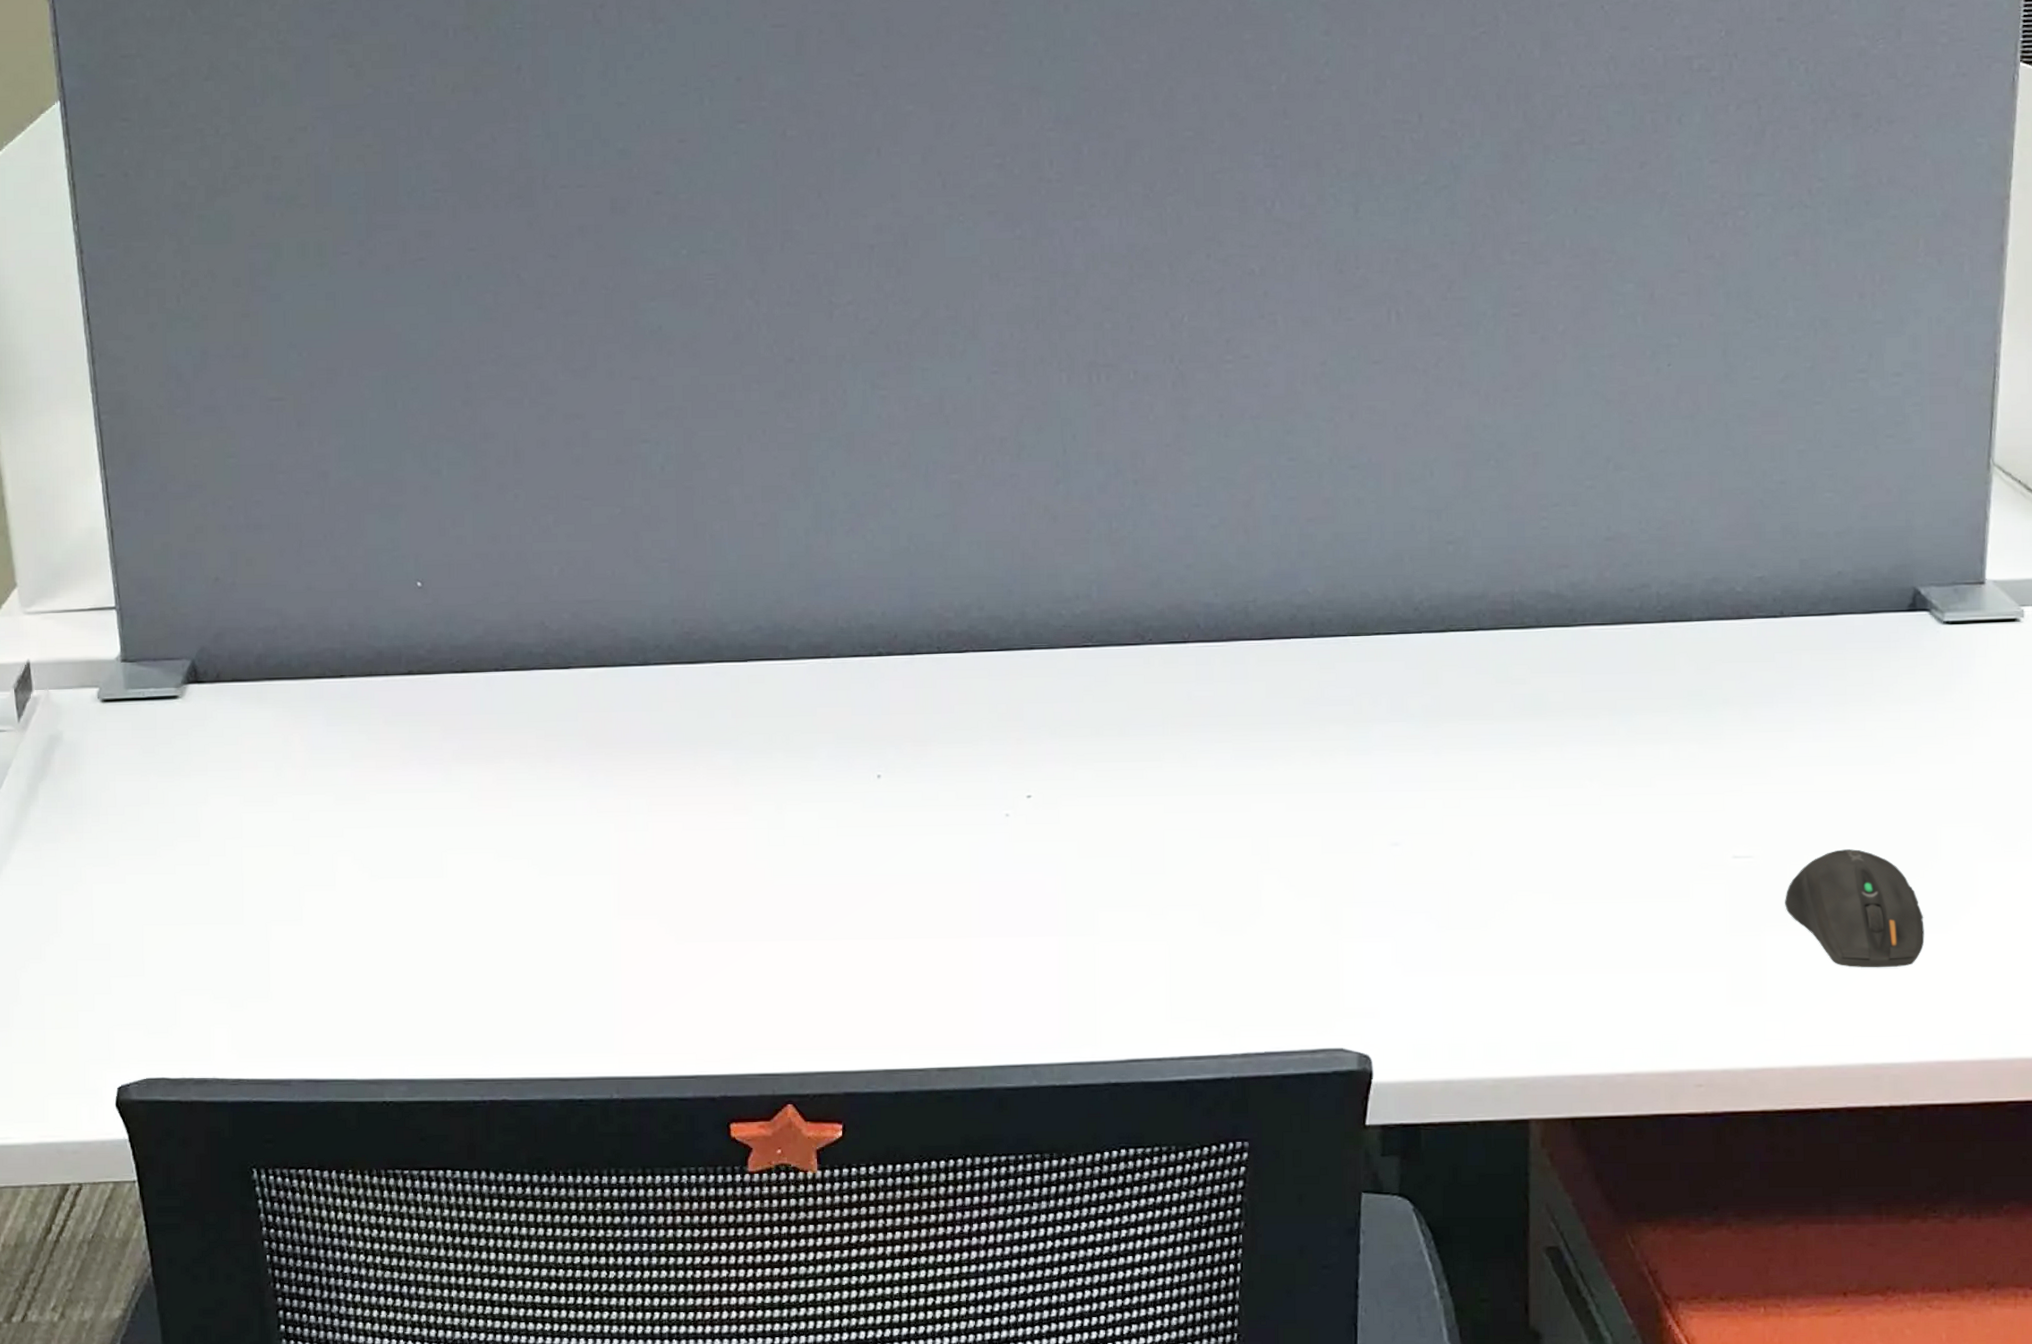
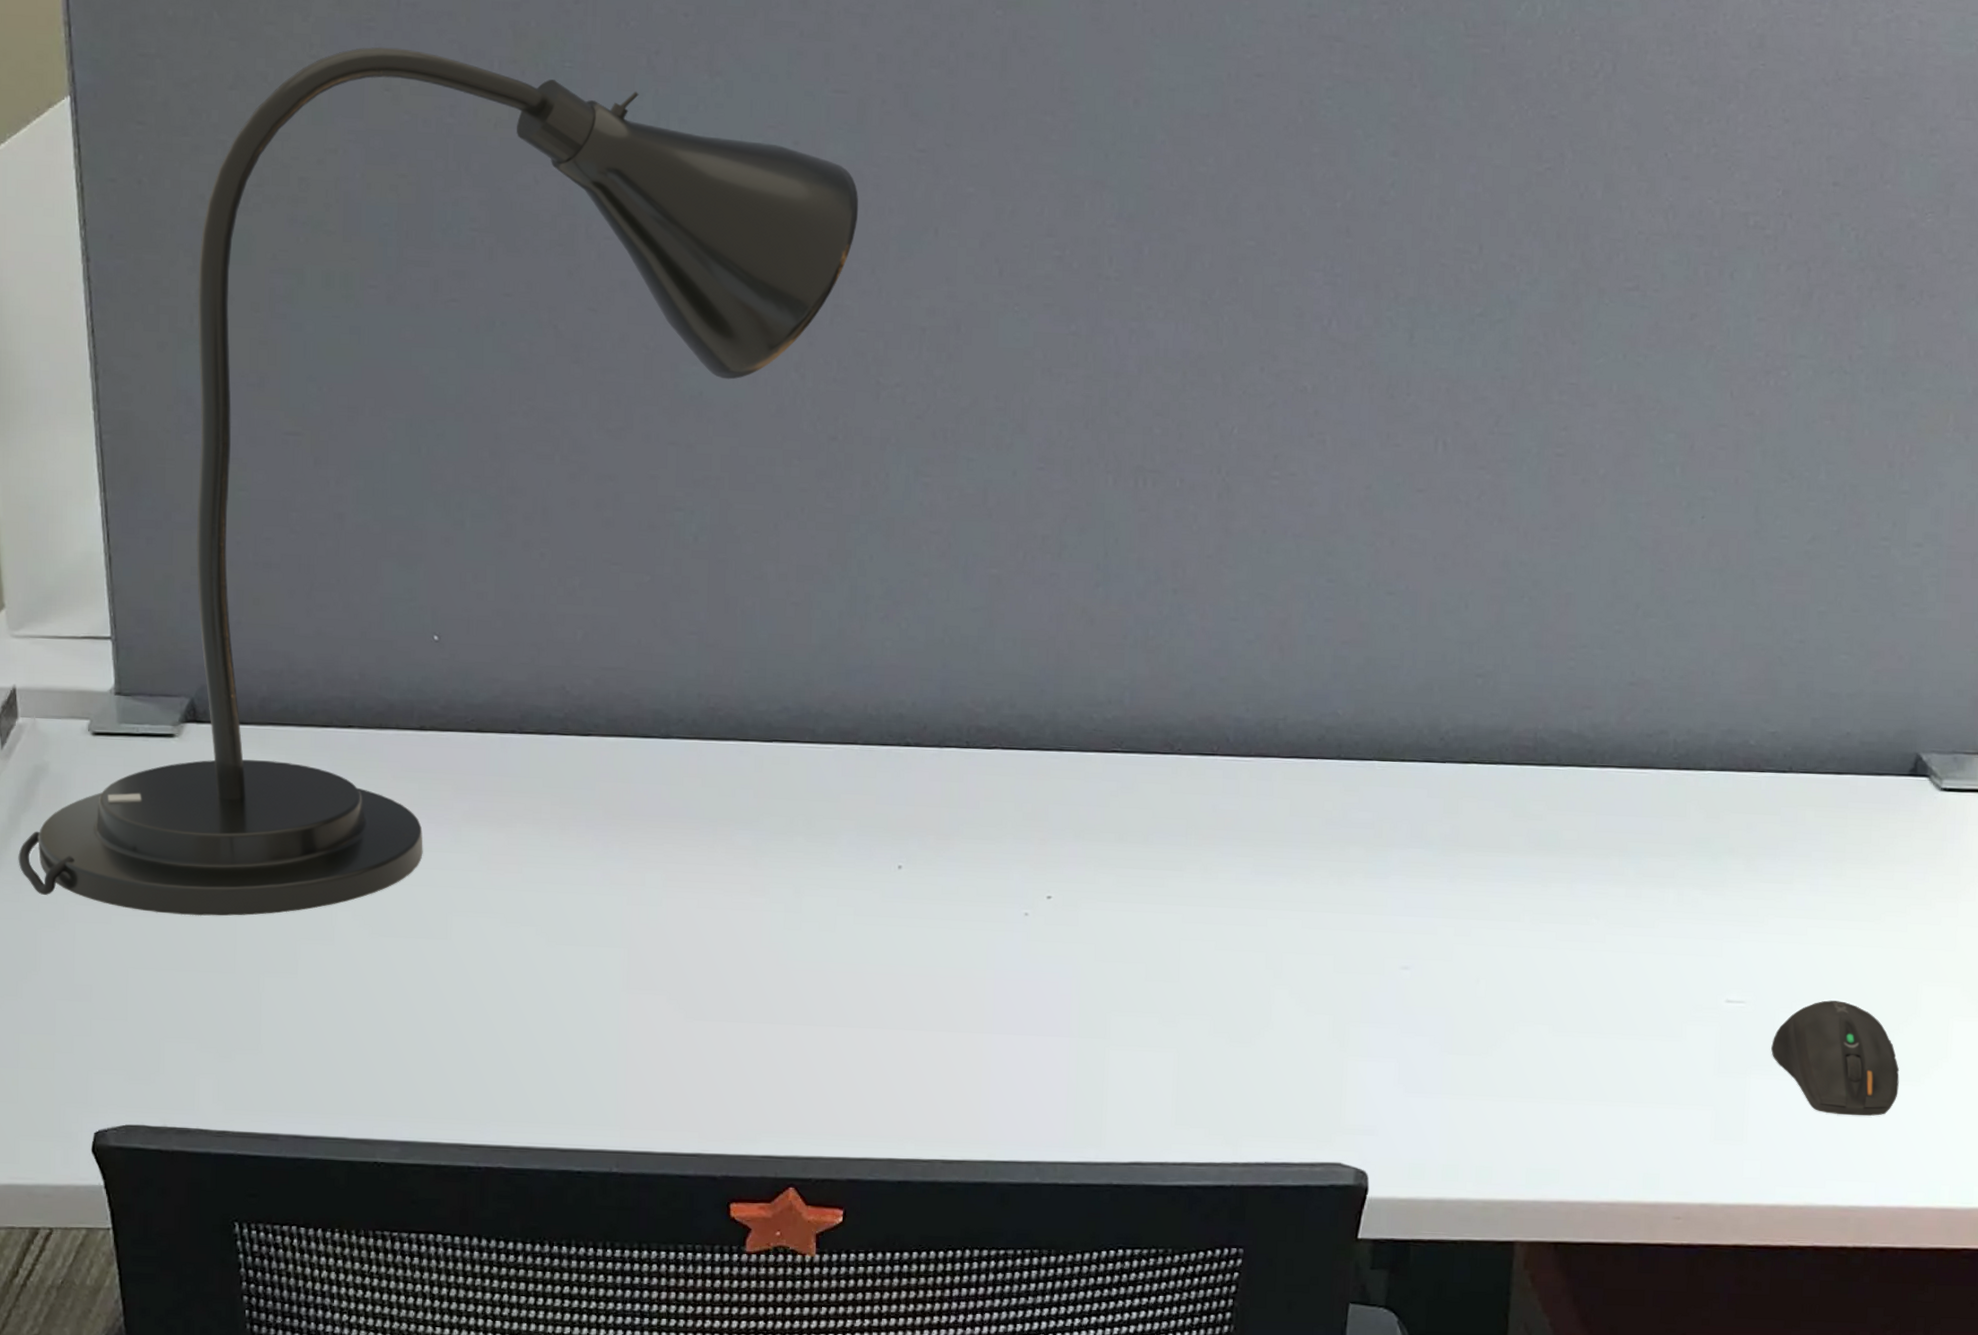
desk lamp: none [37,26,803,870] -> present [18,47,859,916]

